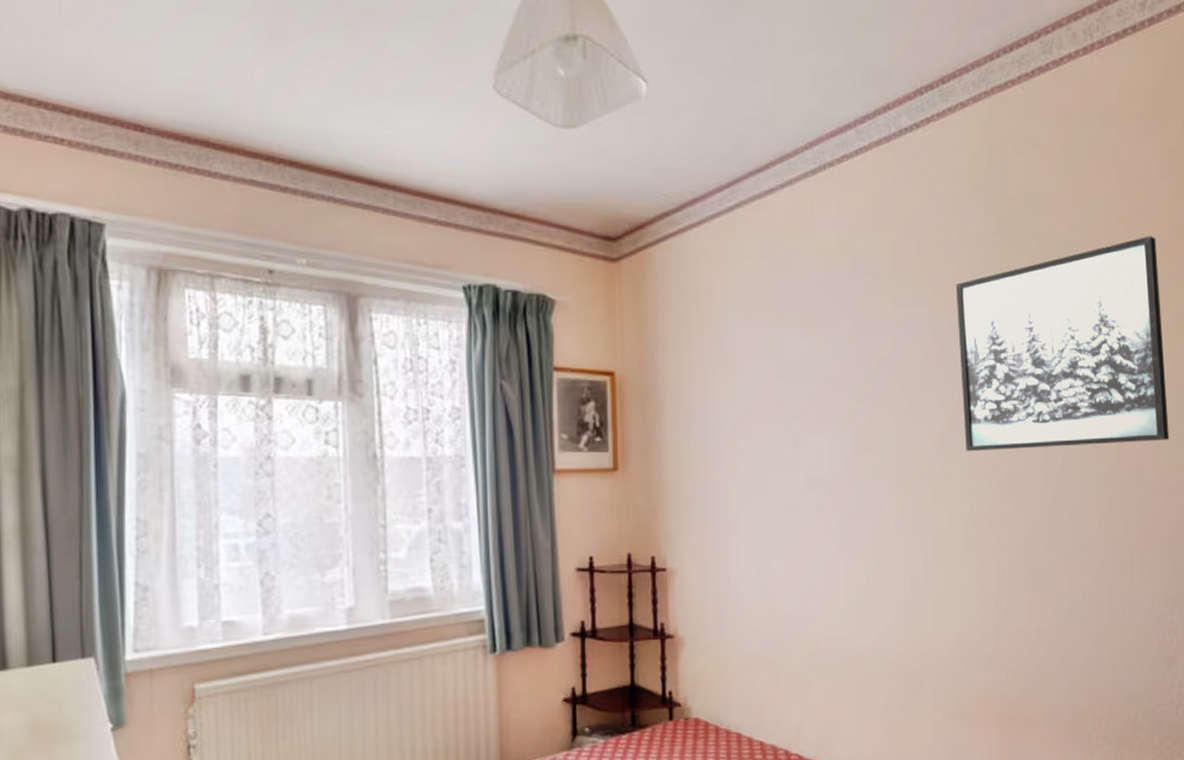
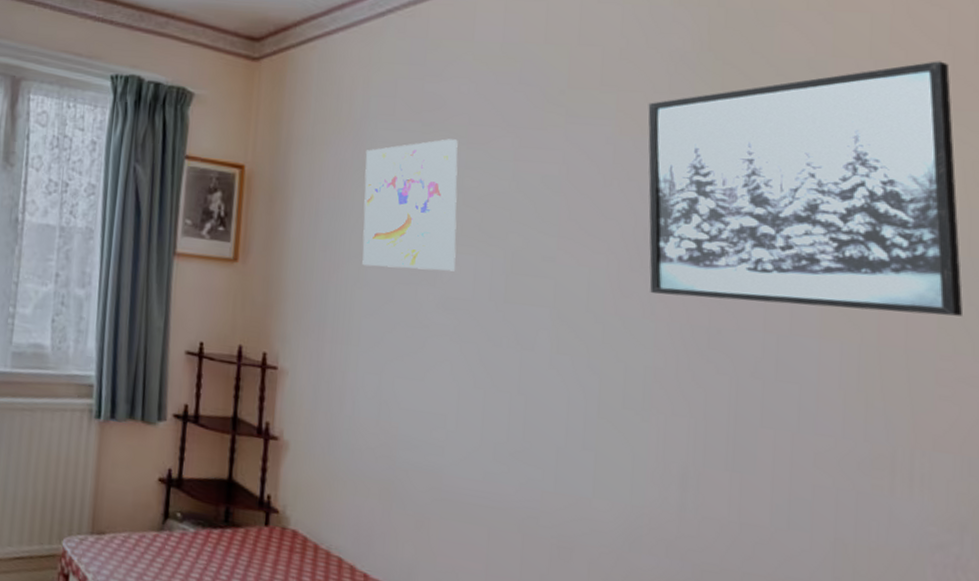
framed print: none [728,329,814,459] -> present [362,139,458,271]

